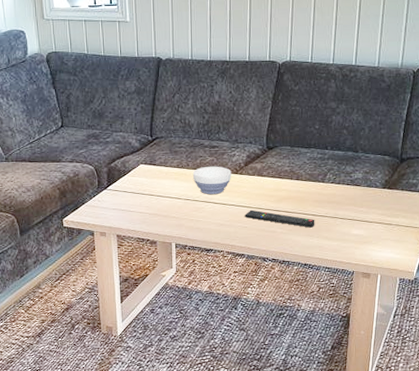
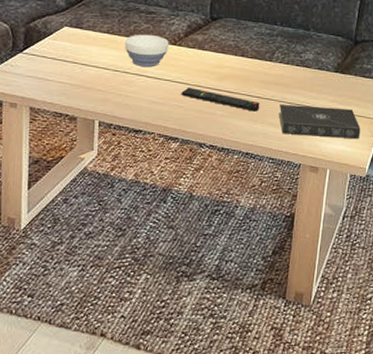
book: none [332,219,408,247] -> present [278,104,361,140]

